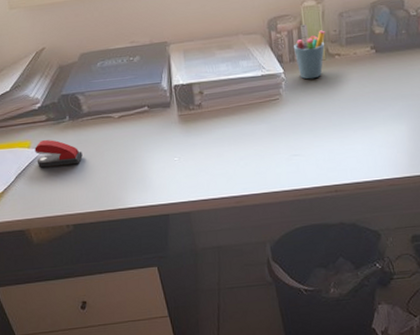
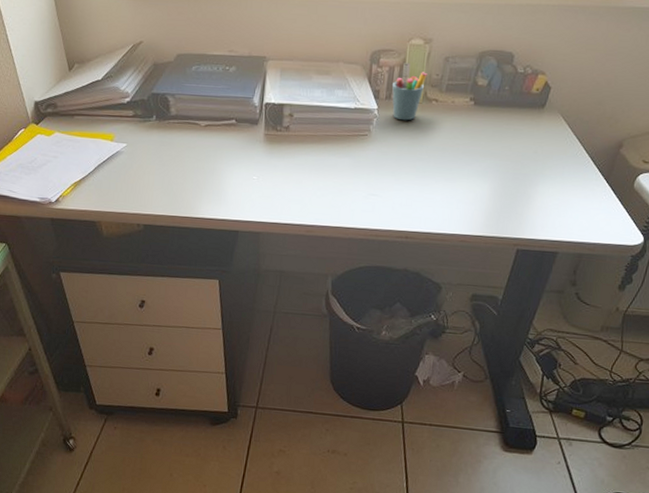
stapler: present [34,140,83,168] -> none [117,136,164,166]

